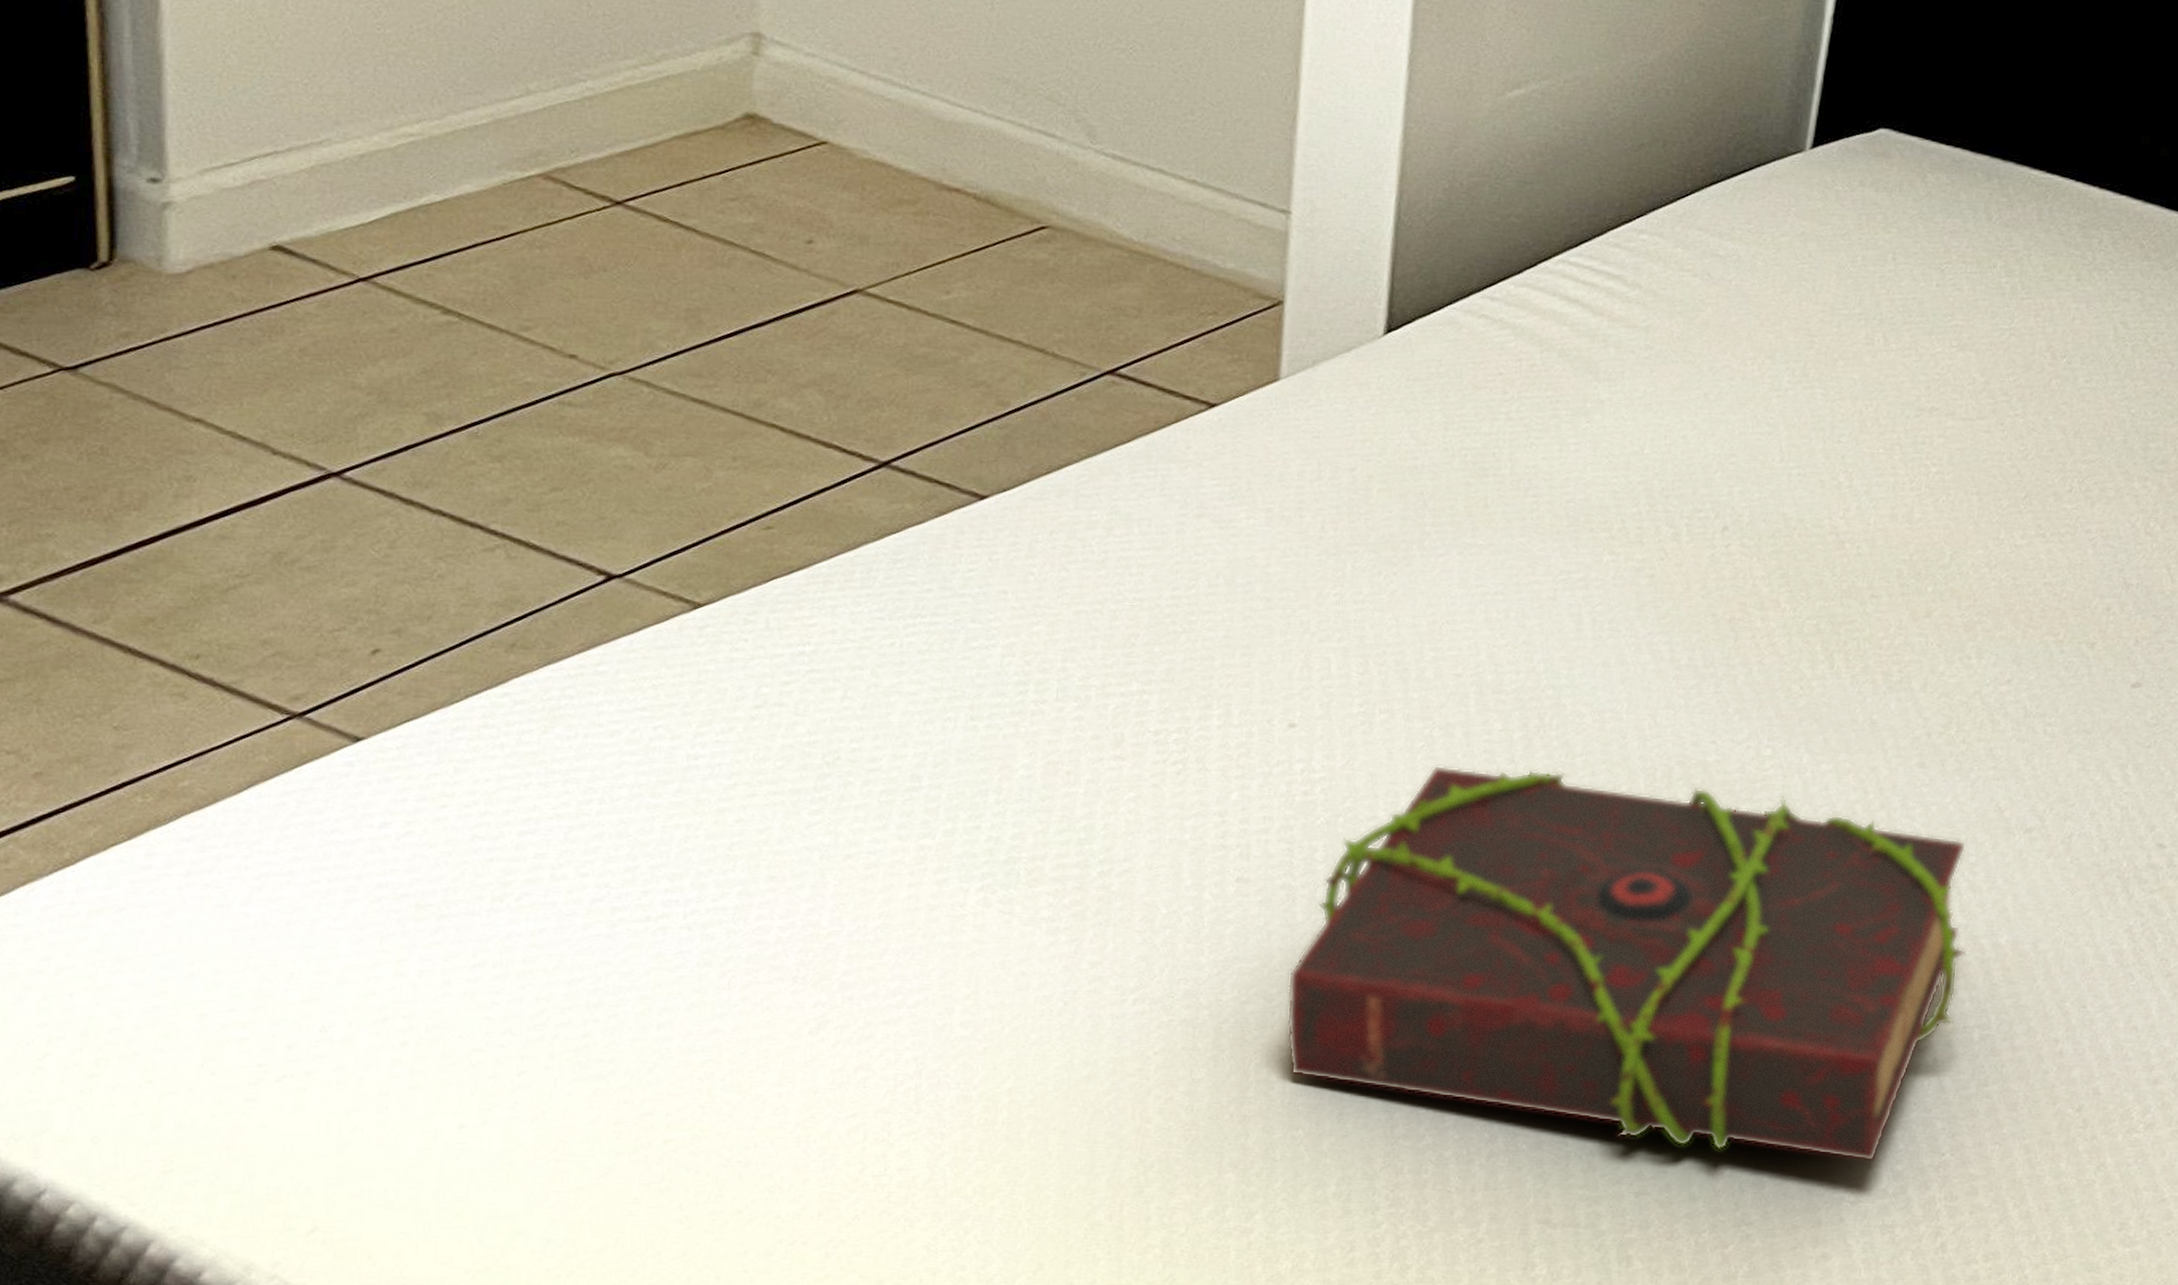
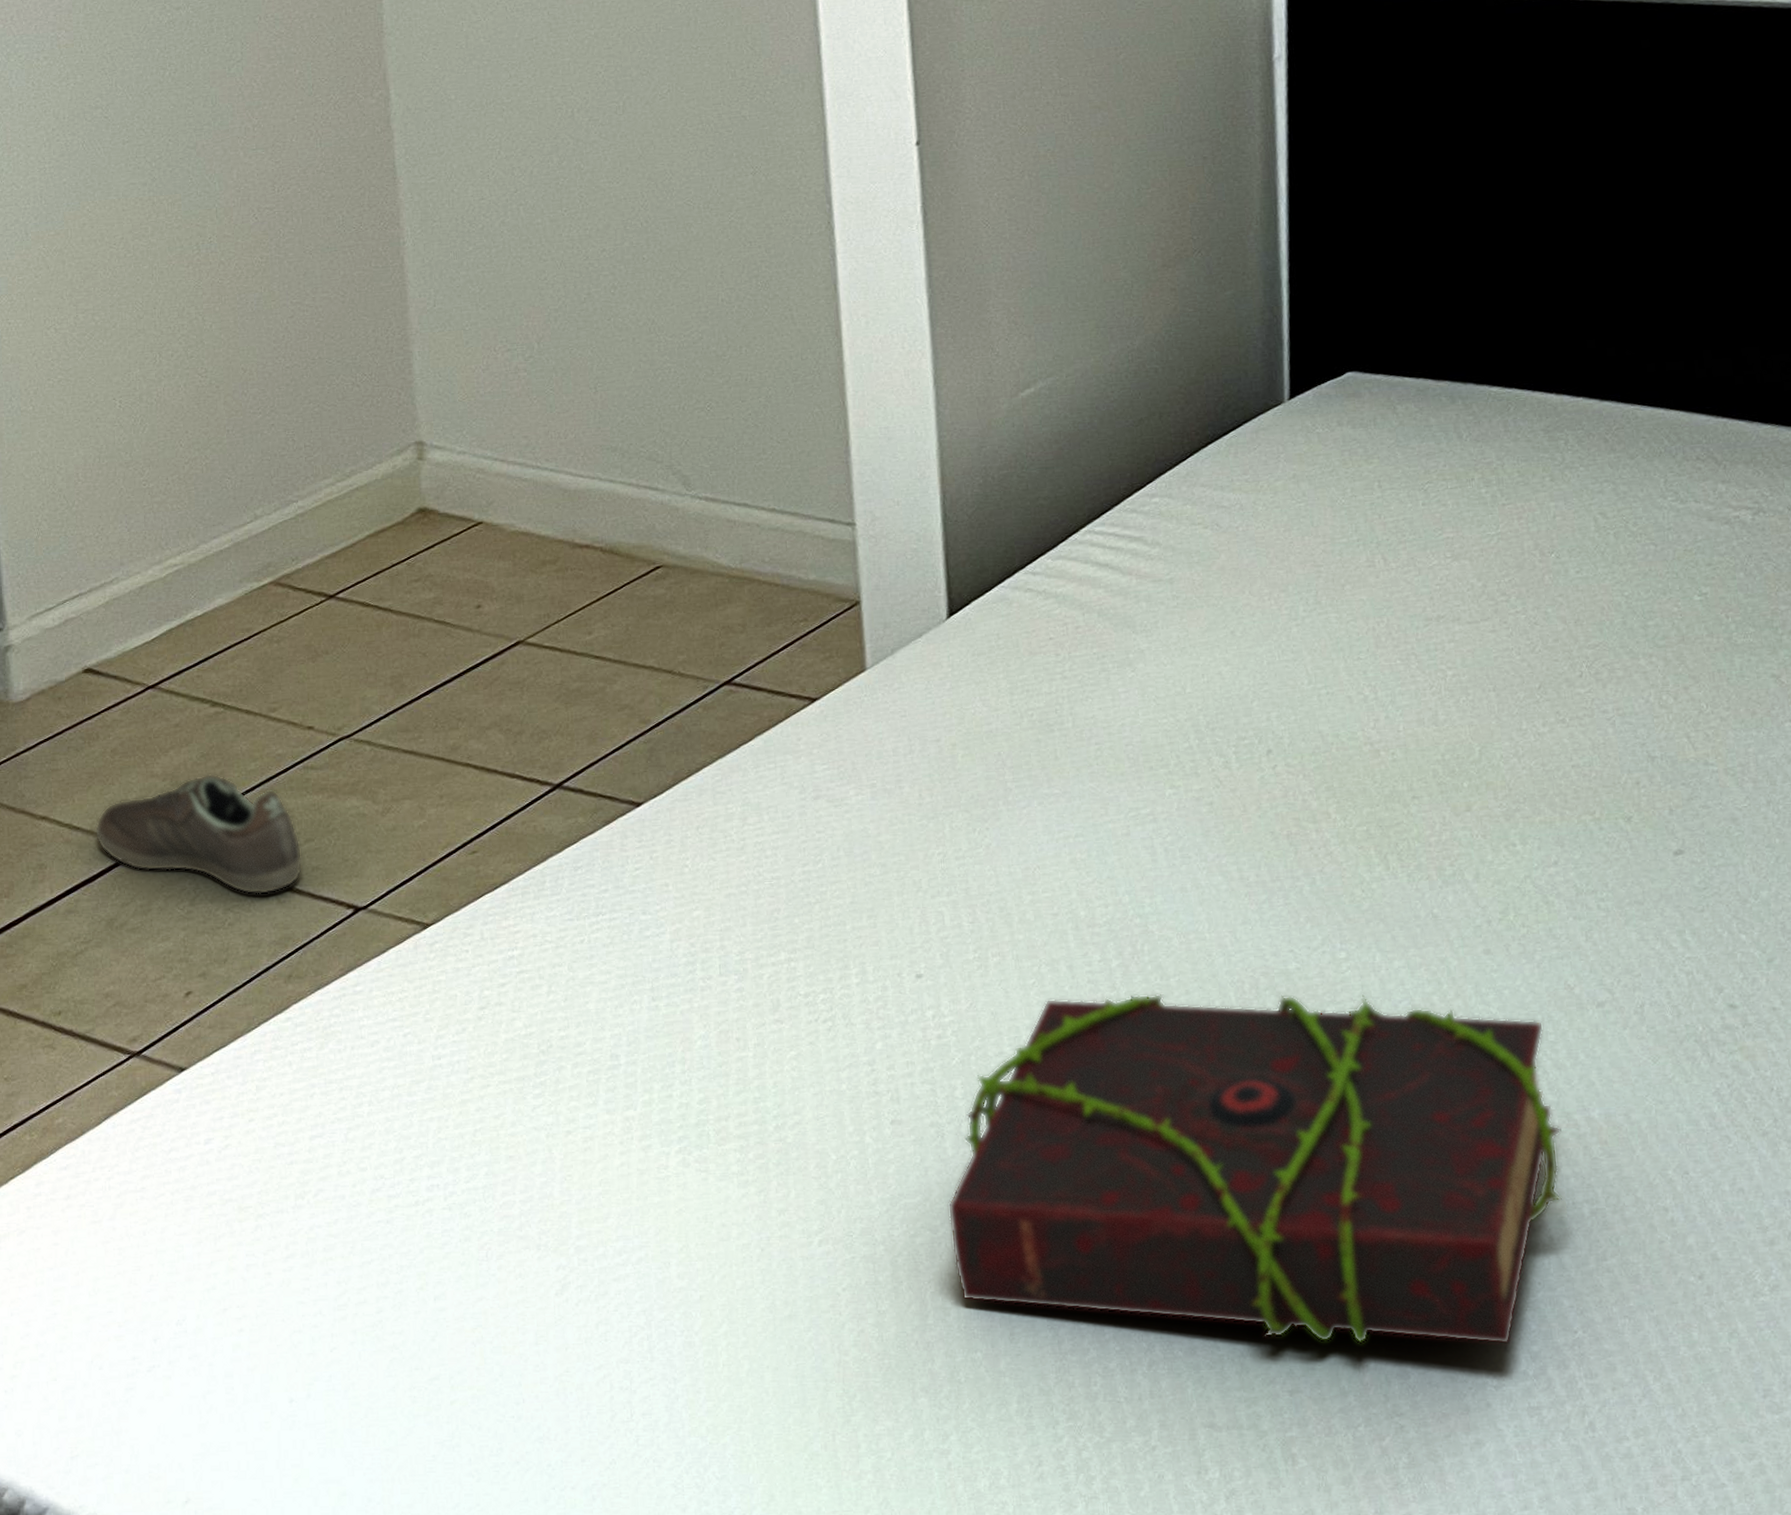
sneaker: none [266,394,546,547] -> present [94,773,303,895]

